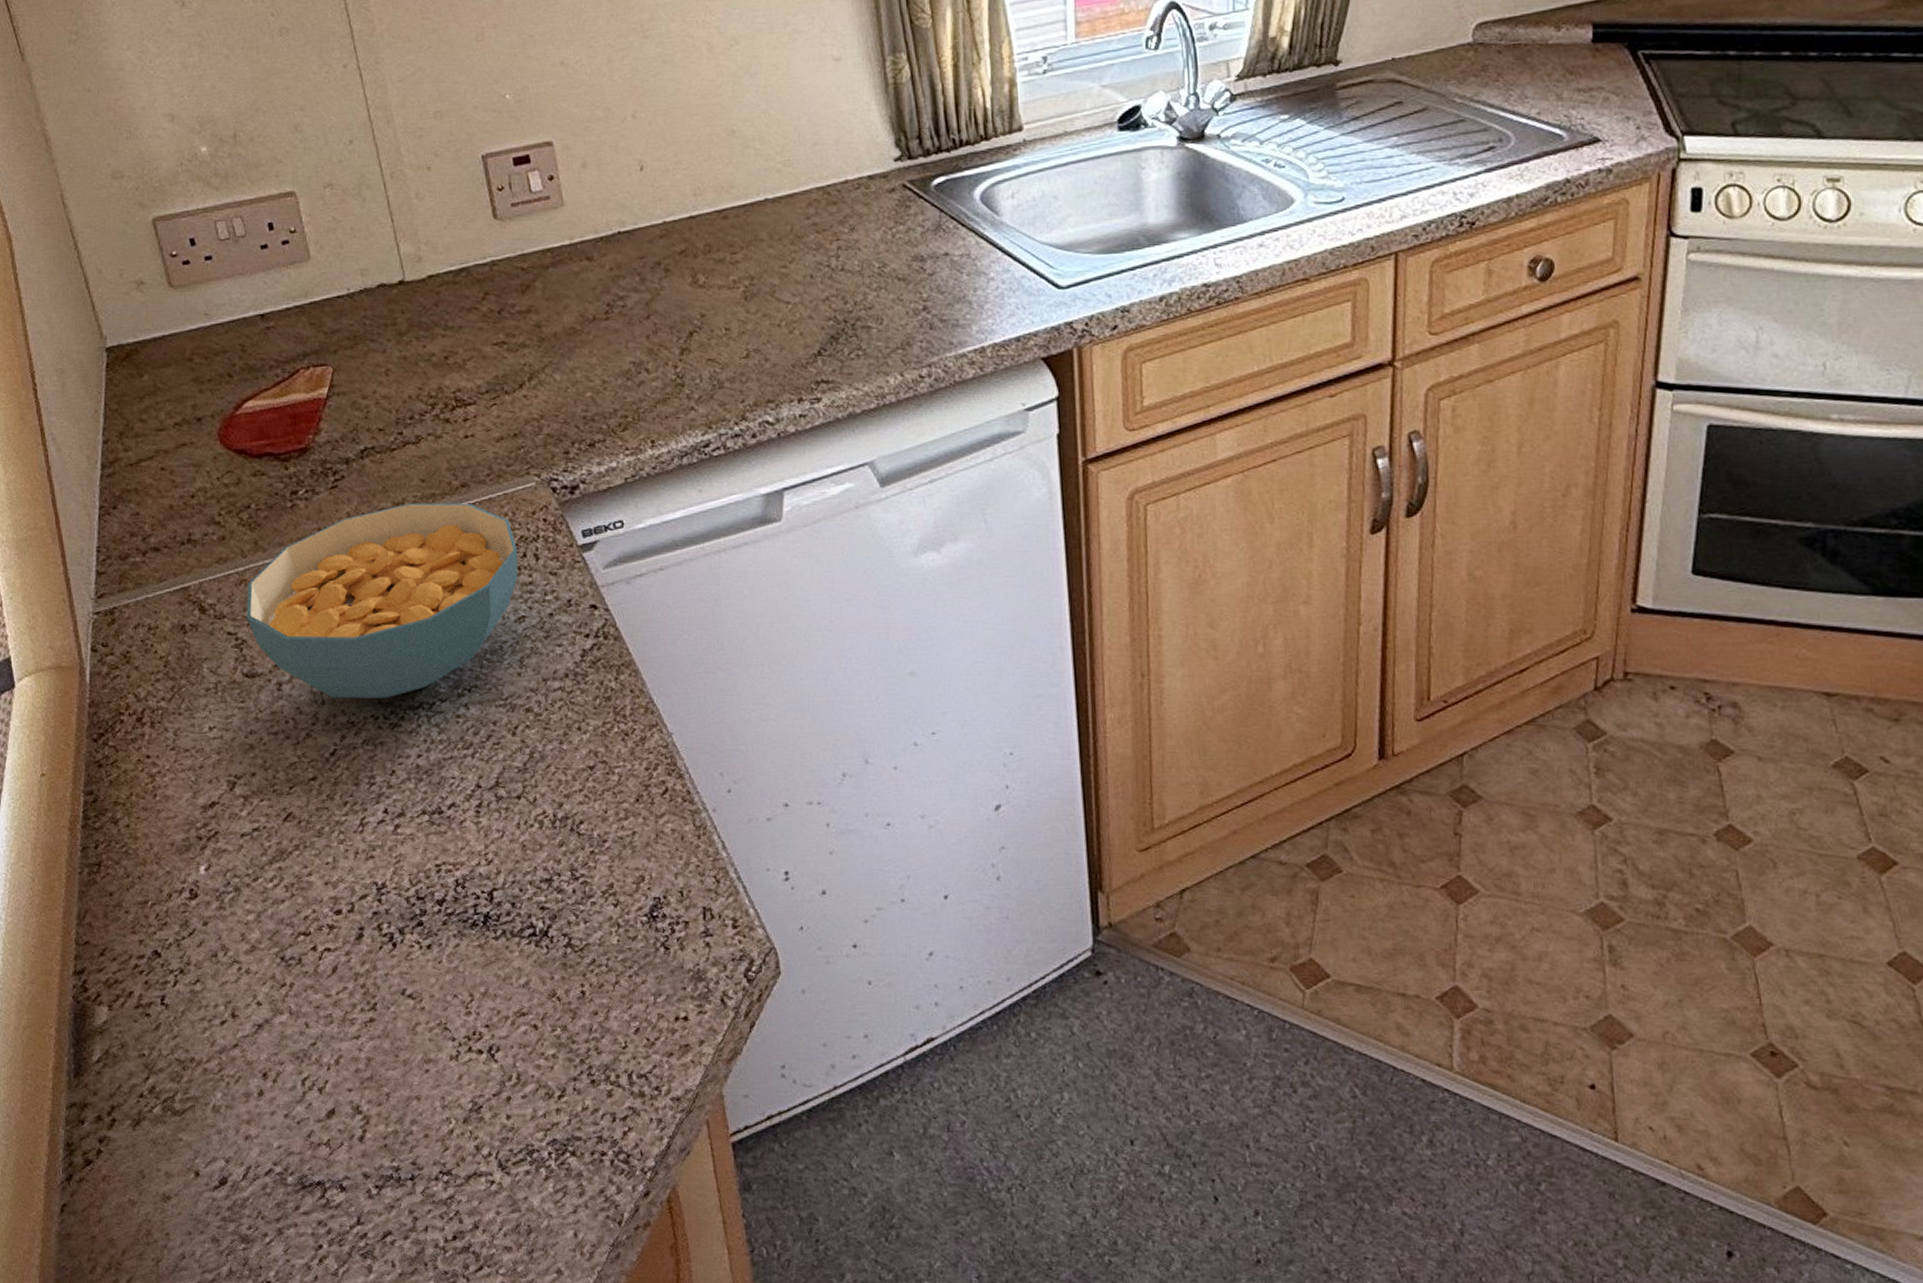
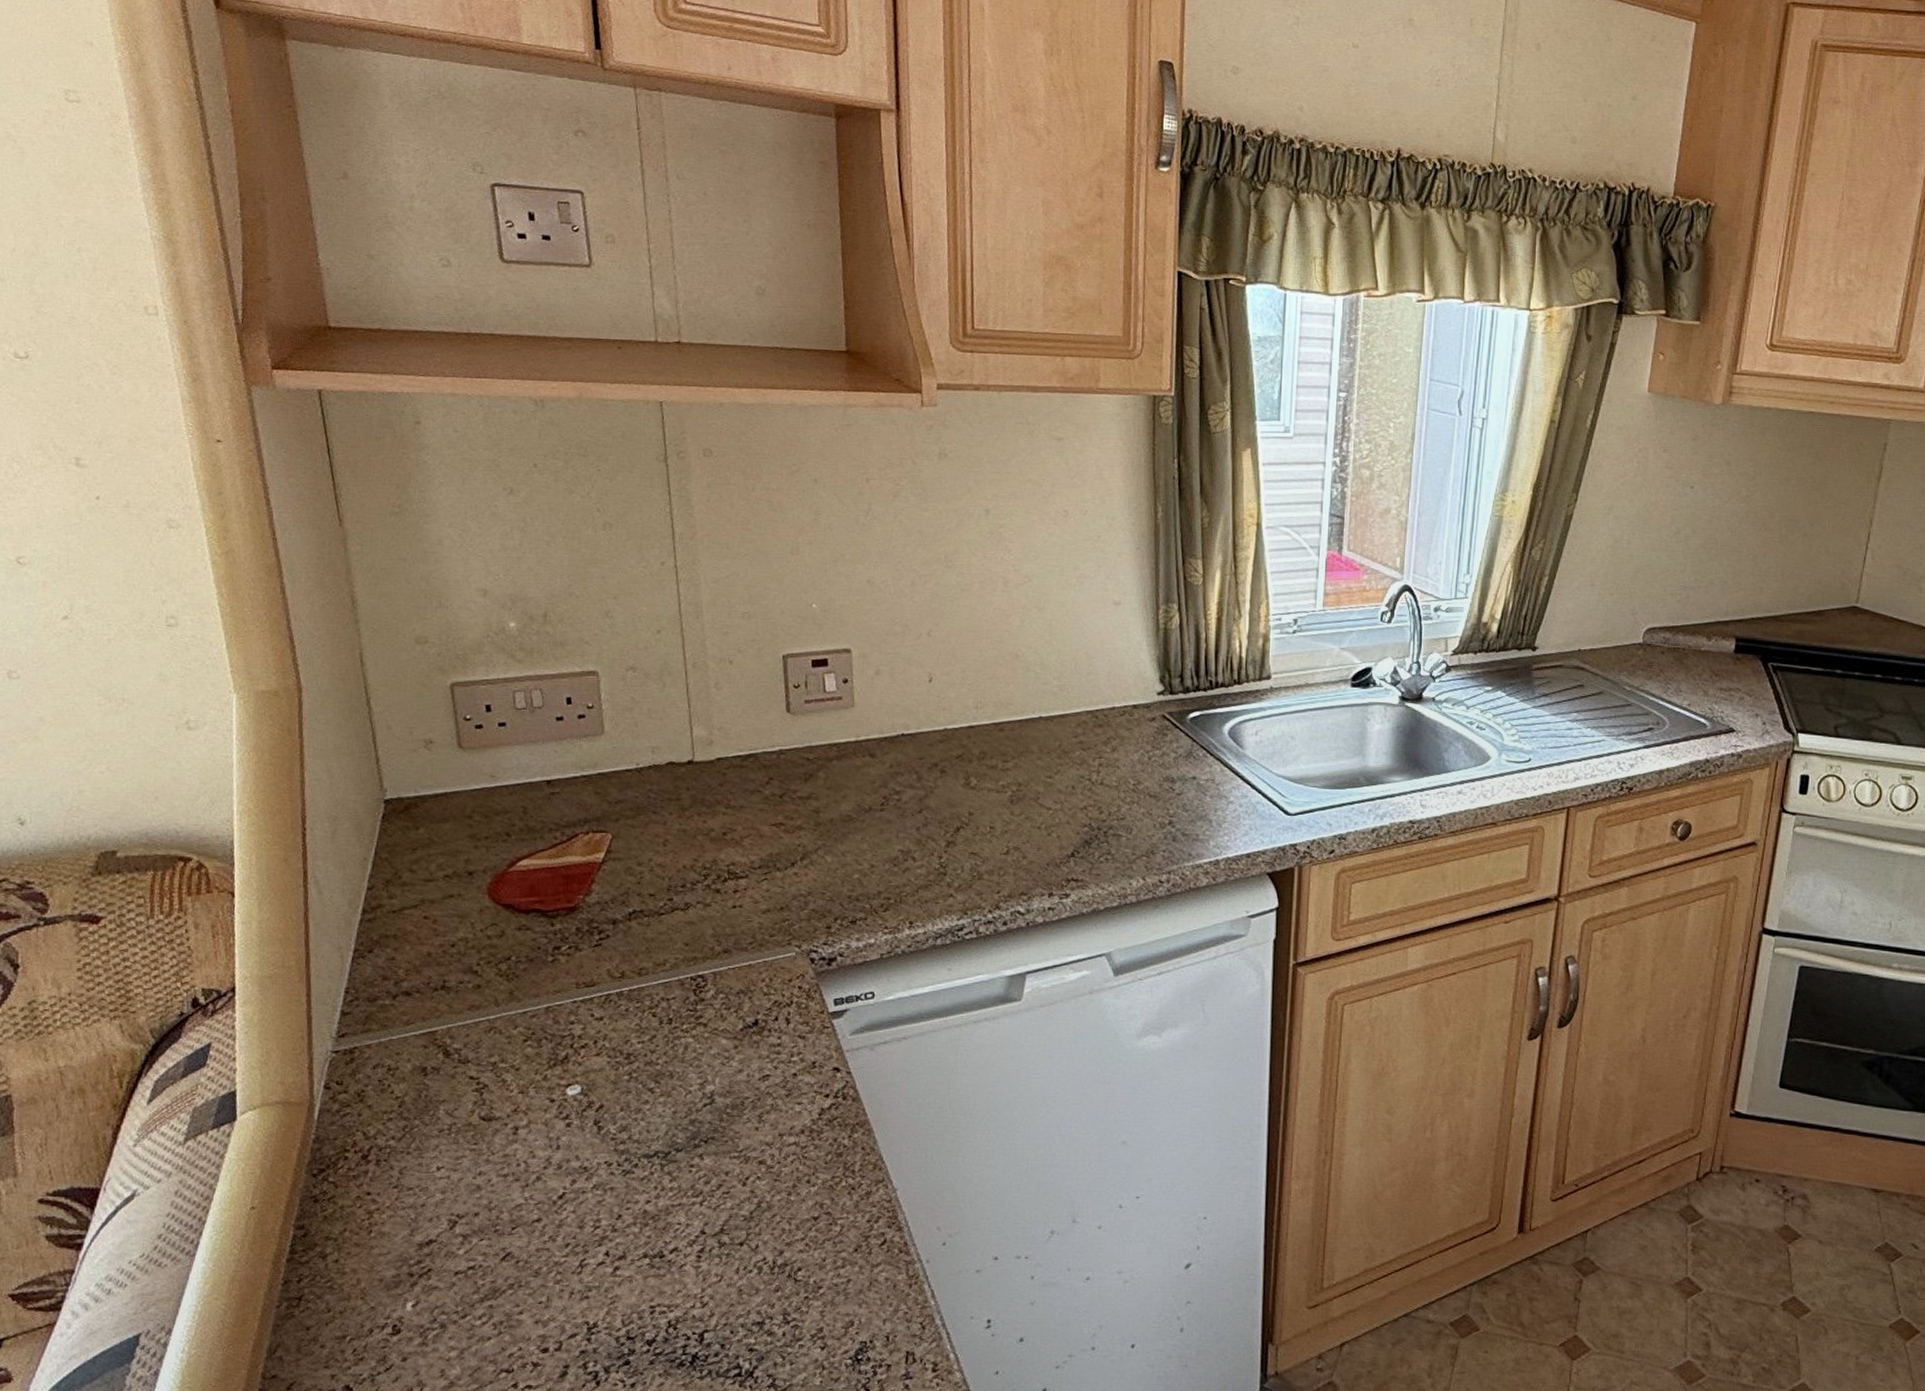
cereal bowl: present [246,502,518,699] -> none [491,965,770,1146]

